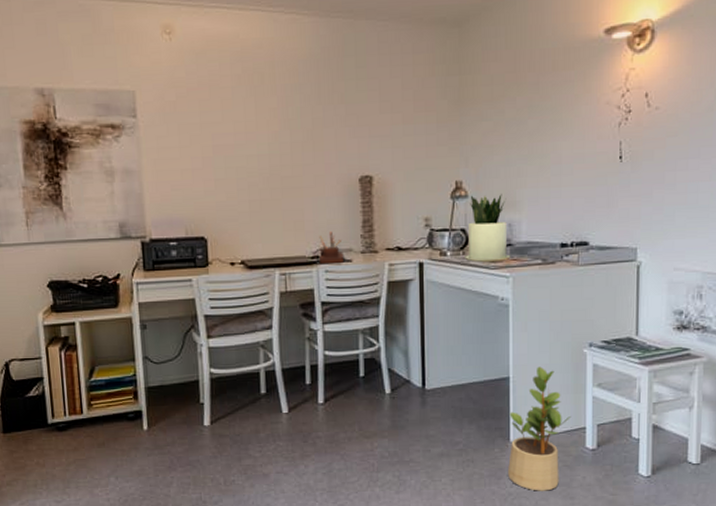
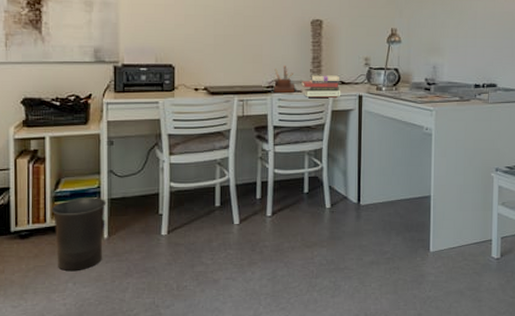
waste bin: none [88,386,144,464] -> present [52,197,106,271]
books: none [351,240,398,269] -> present [301,75,341,99]
planter: present [465,194,511,263] -> none [397,41,434,98]
potted plant: present [508,366,572,491] -> none [428,187,481,295]

